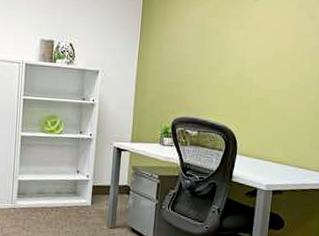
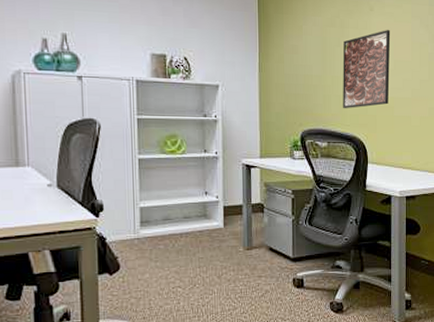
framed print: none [217,21,274,99] -> present [343,30,391,109]

